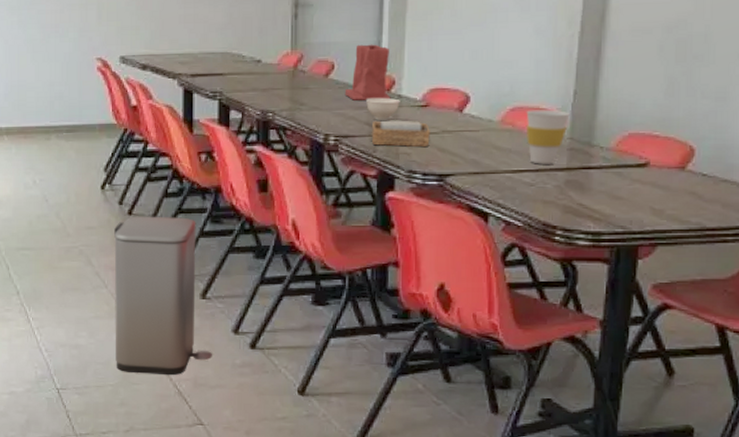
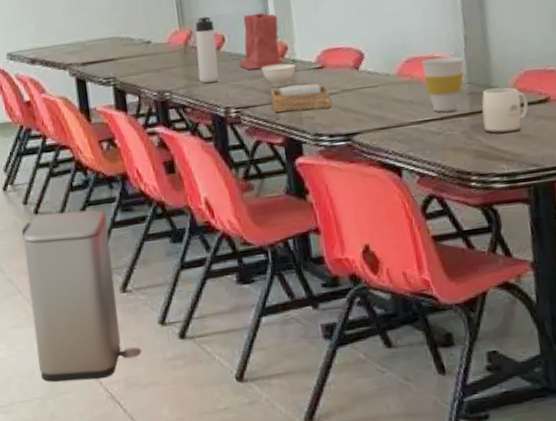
thermos bottle: none [303,42,326,109] -> present [195,16,220,84]
mug: none [577,147,626,193] -> present [481,87,529,134]

